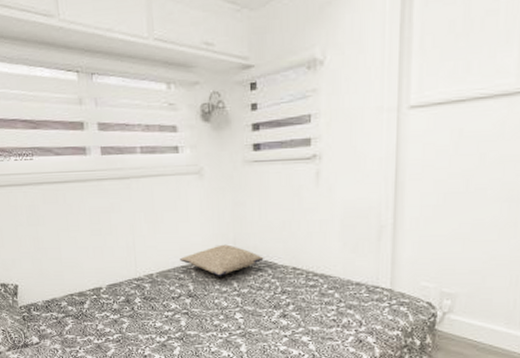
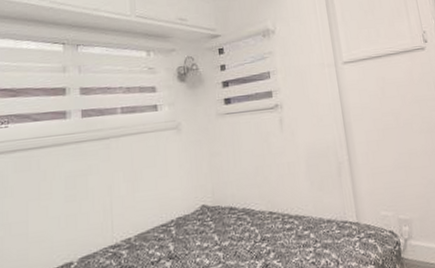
pillow: present [180,244,264,276] -> none [159,195,242,231]

